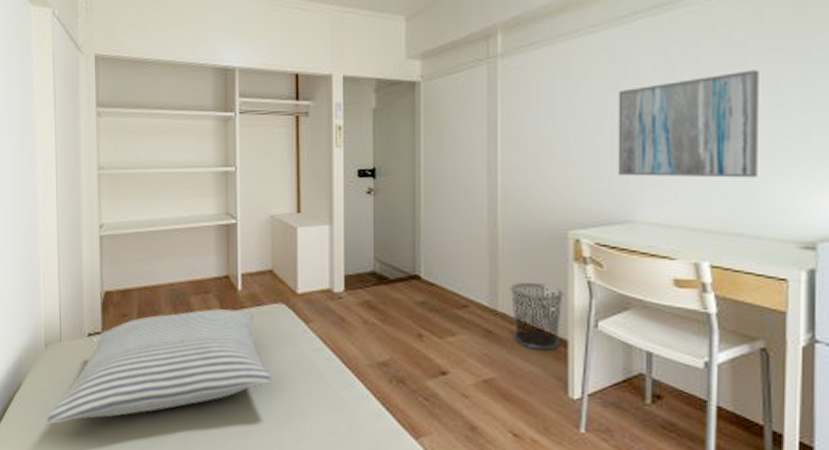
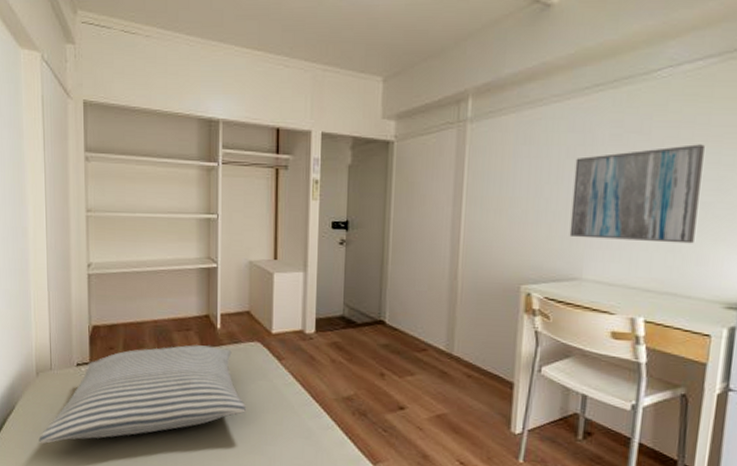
waste bin: present [509,283,564,350] -> none [465,330,513,391]

